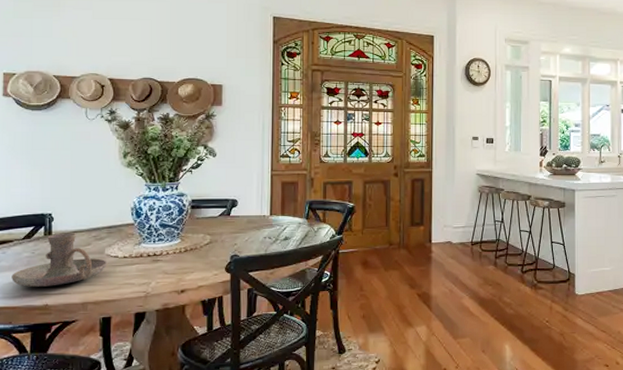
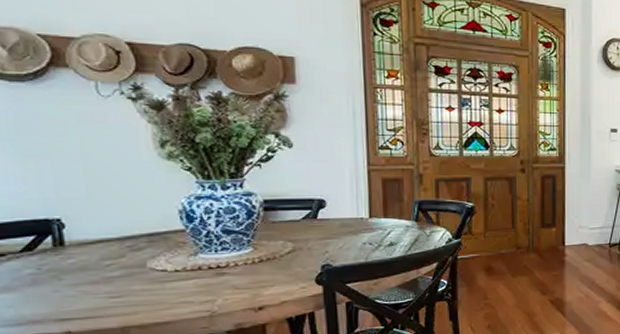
candle holder: present [12,233,108,287] -> none [10,242,153,312]

